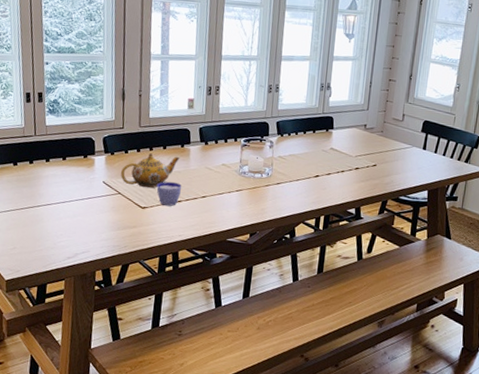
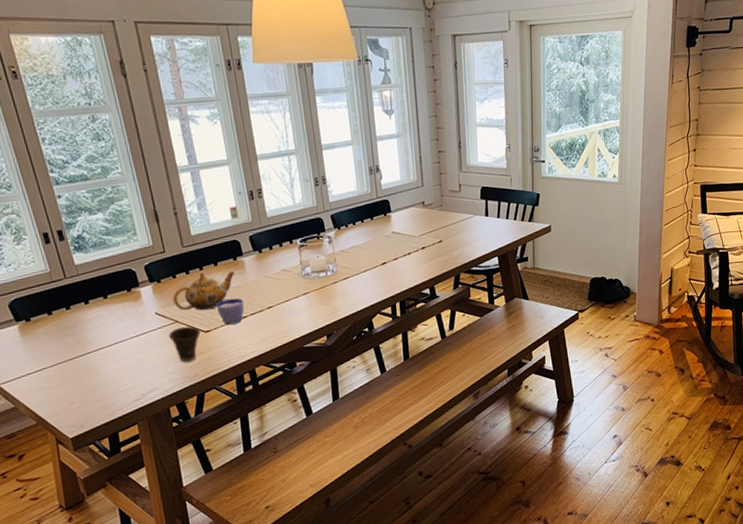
cup: none [110,198,138,233] -> present [169,326,201,363]

